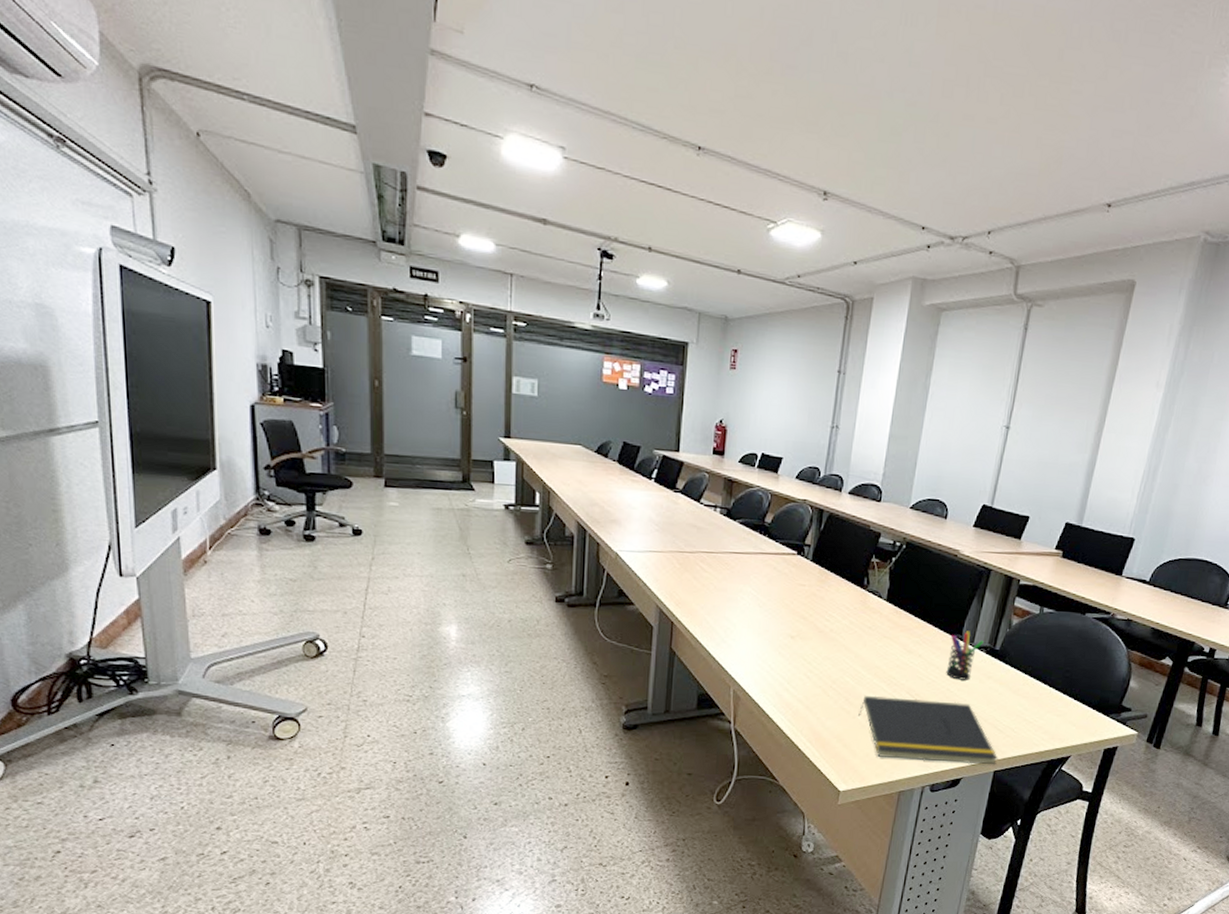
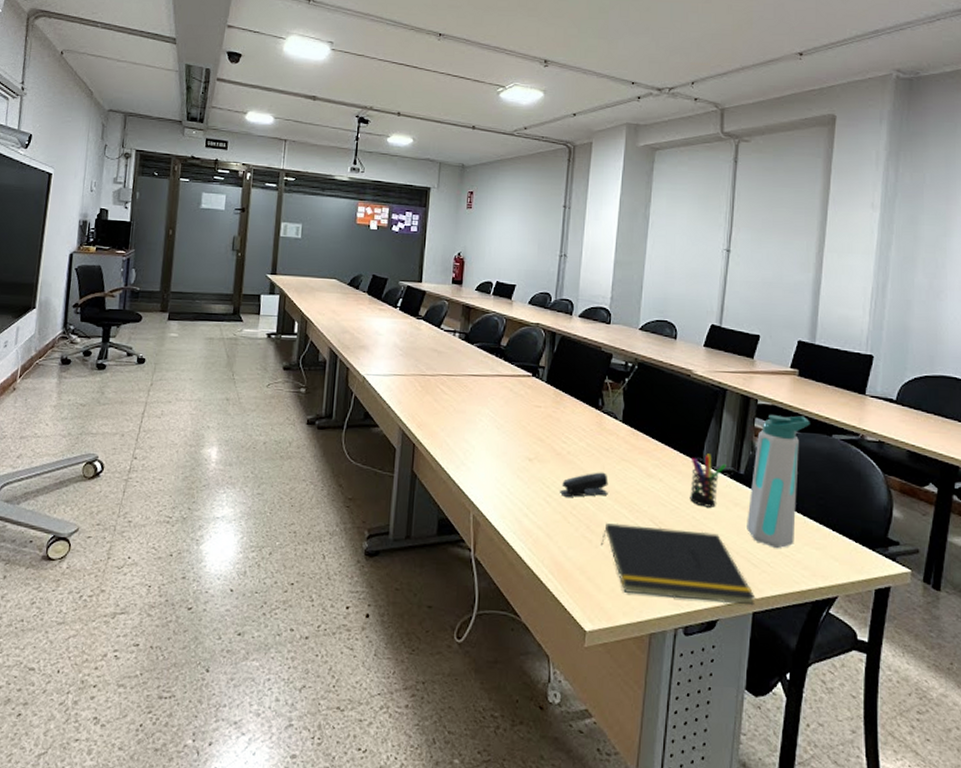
stapler: none [821,648,869,672] -> present [560,472,609,497]
water bottle: none [996,594,1067,715] -> present [747,414,810,548]

